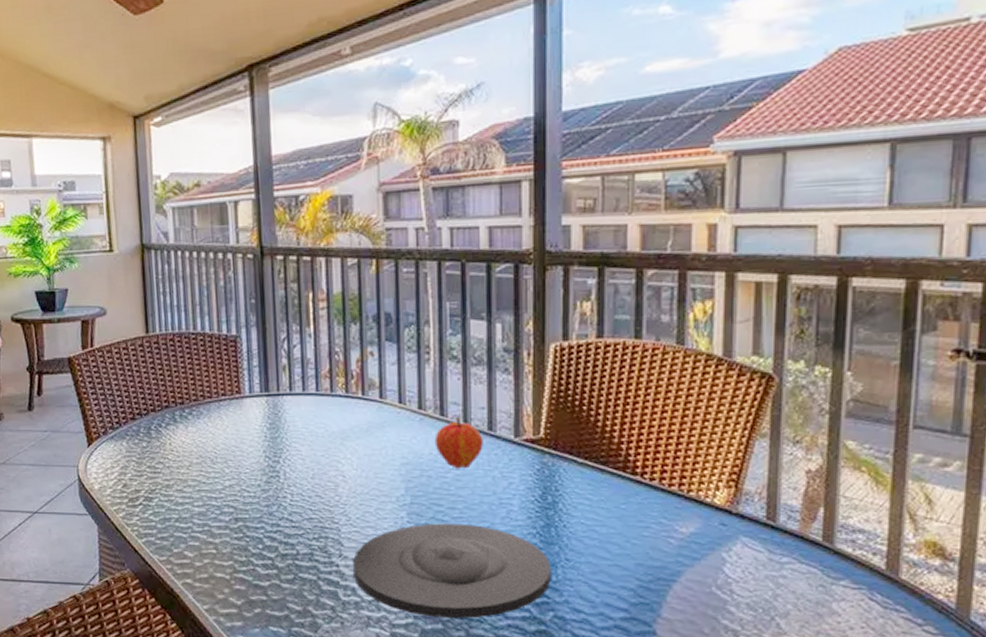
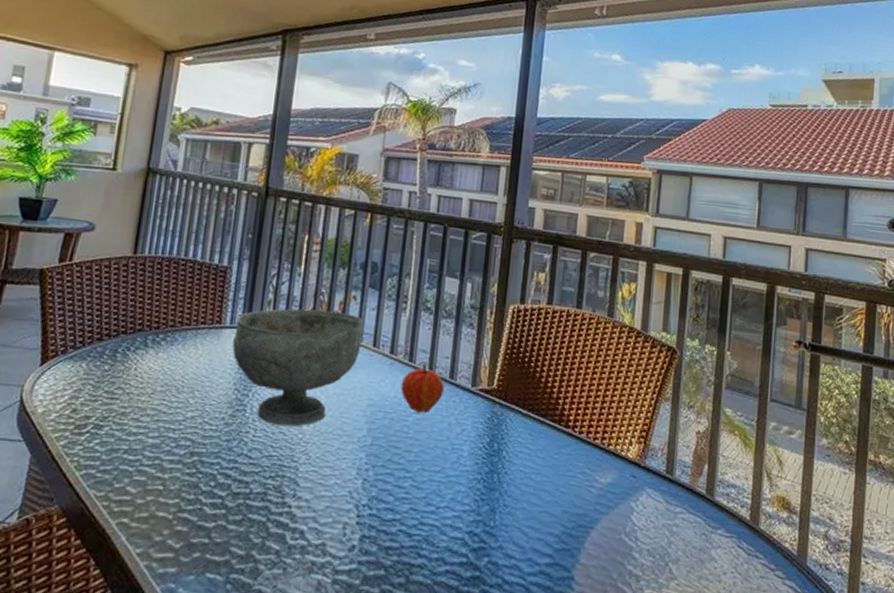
decorative bowl: none [255,370,386,490] -> present [232,308,364,427]
plate: present [353,523,551,619] -> none [304,465,491,564]

